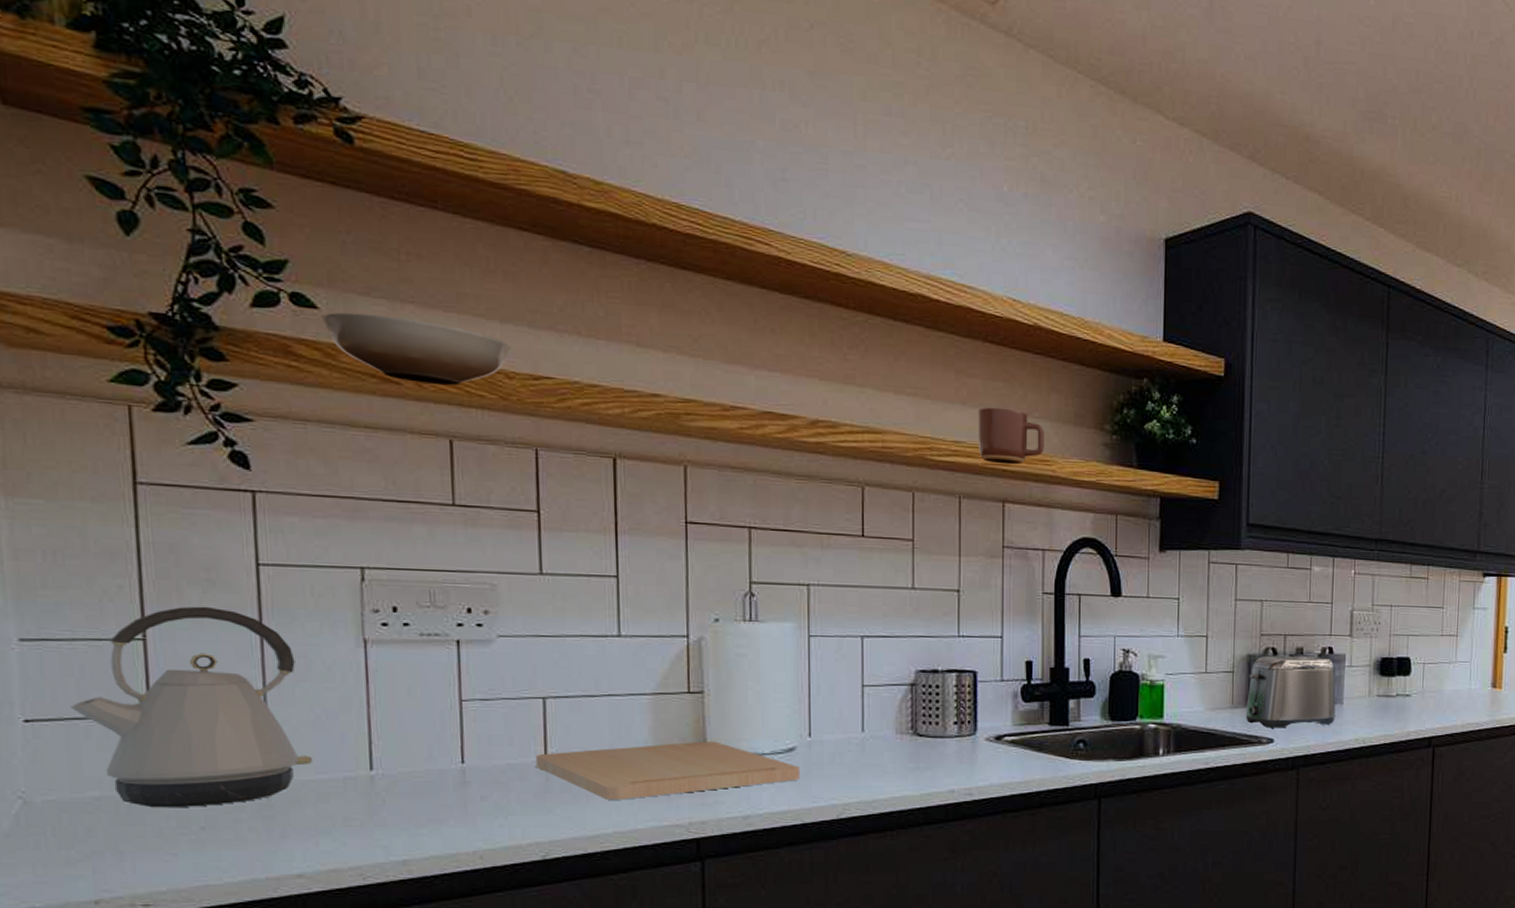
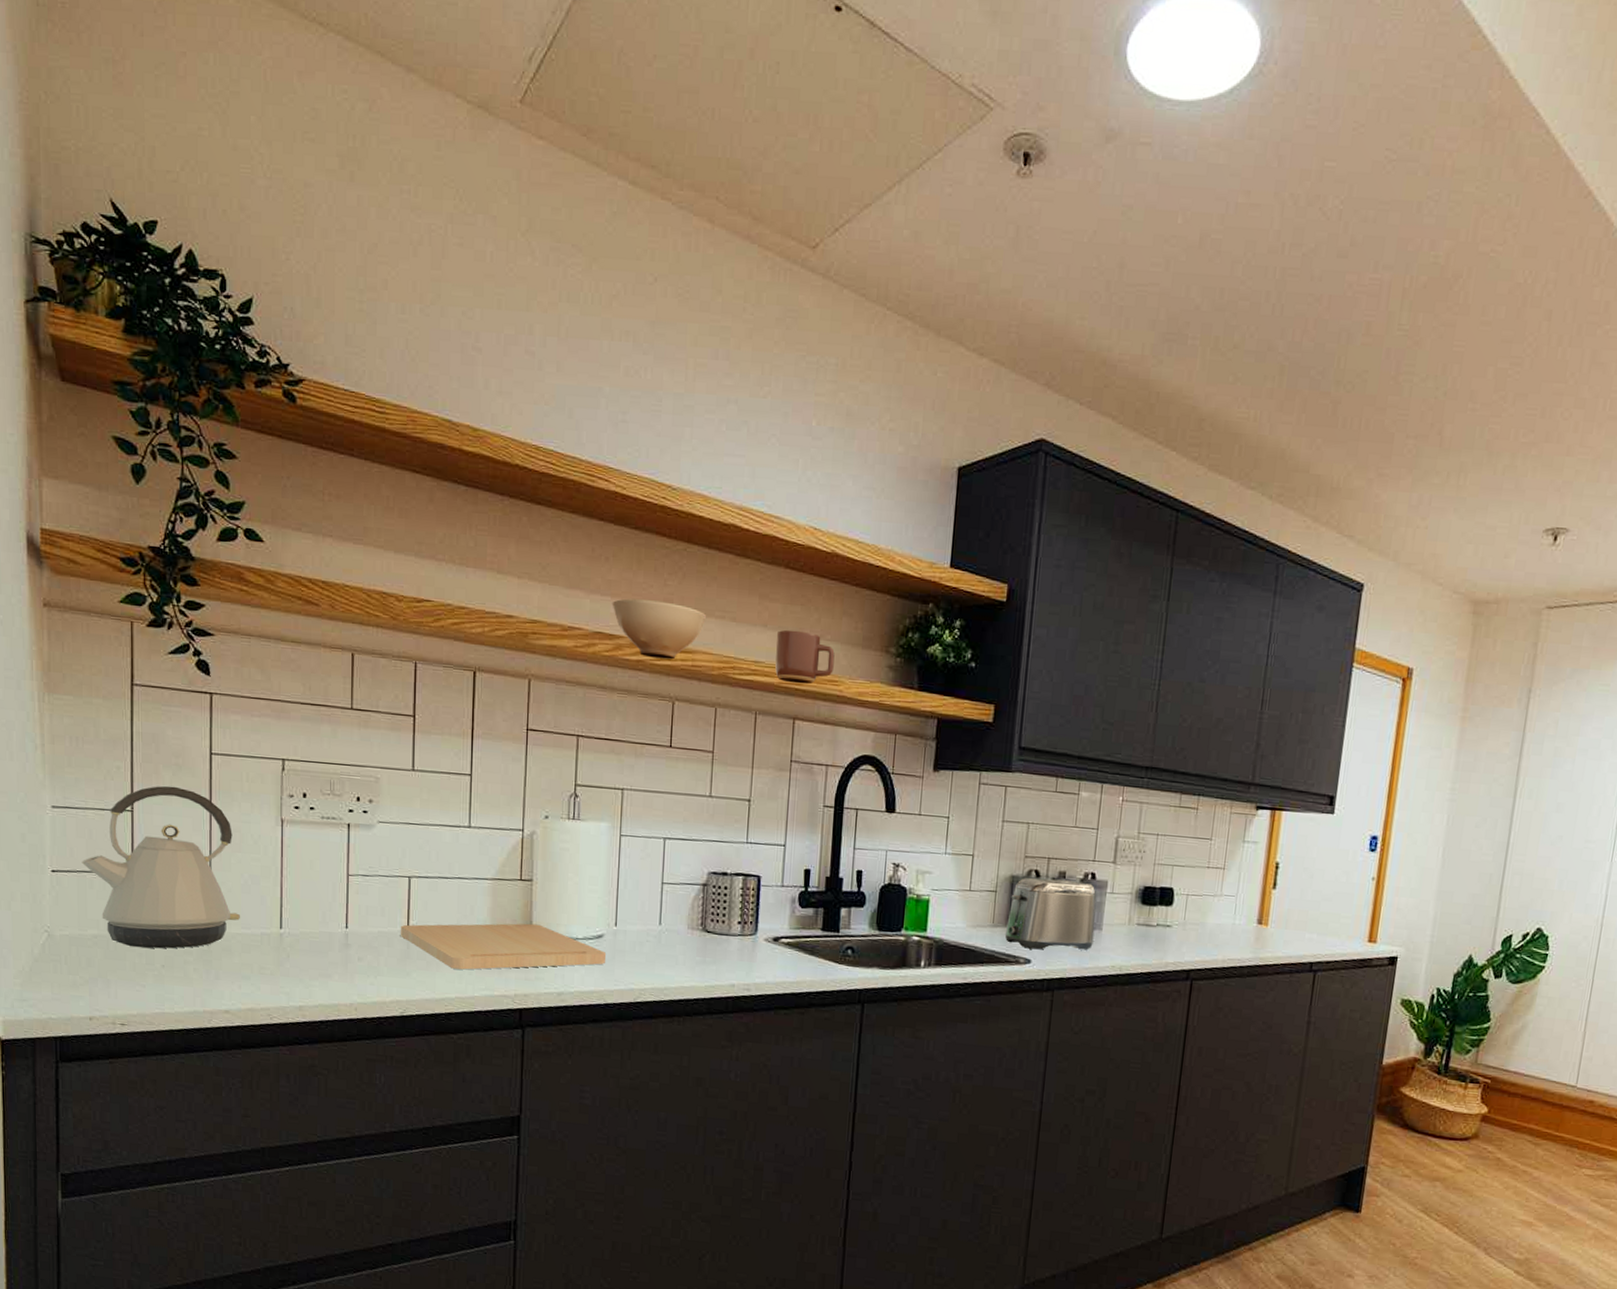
bowl: present [322,312,511,387] -> none [266,545,401,608]
bowl: none [782,375,897,441] -> present [612,598,707,660]

